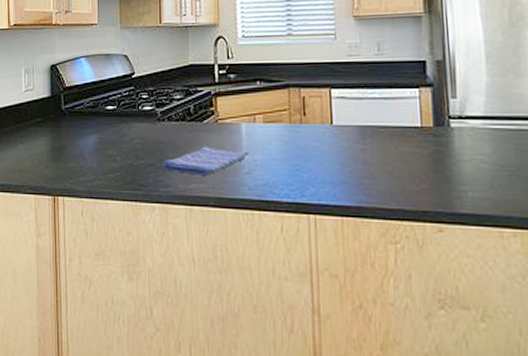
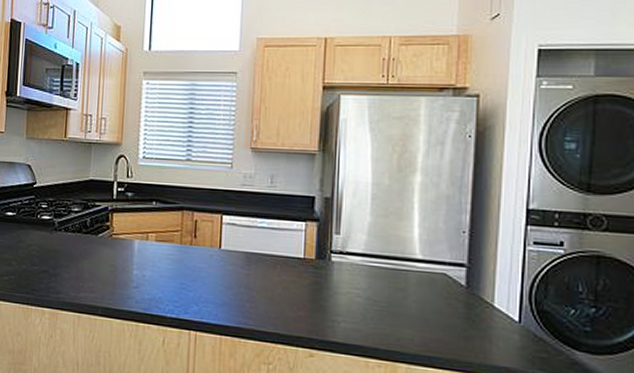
dish towel: present [163,146,249,175] -> none [56,258,139,286]

